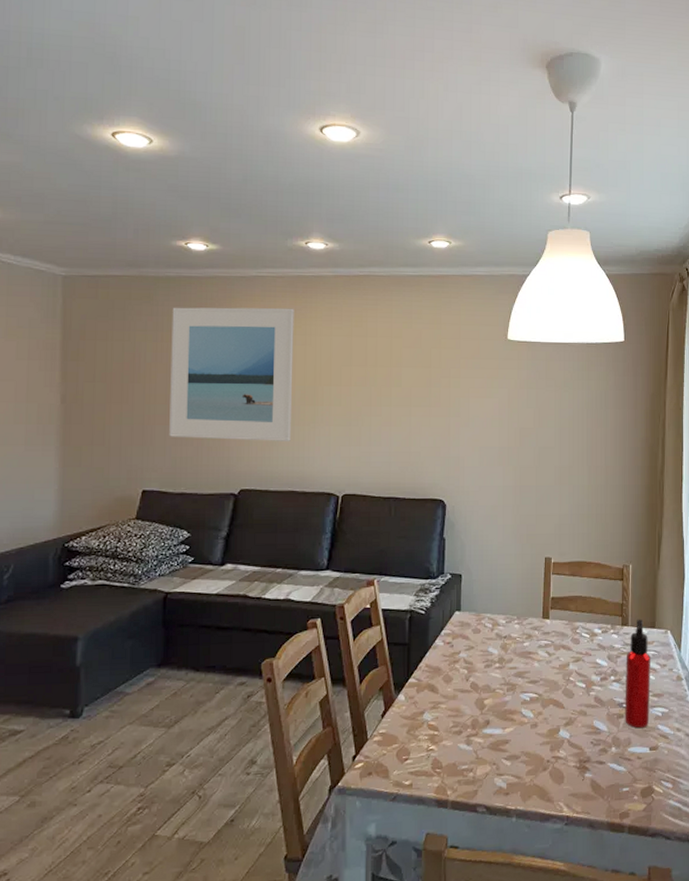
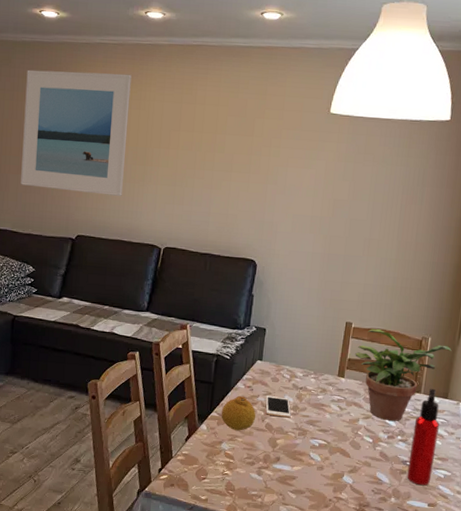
fruit: none [420,654,459,696] -> present [221,395,257,431]
cell phone: none [468,649,497,673] -> present [265,395,291,418]
potted plant: none [558,561,653,661] -> present [355,328,452,421]

